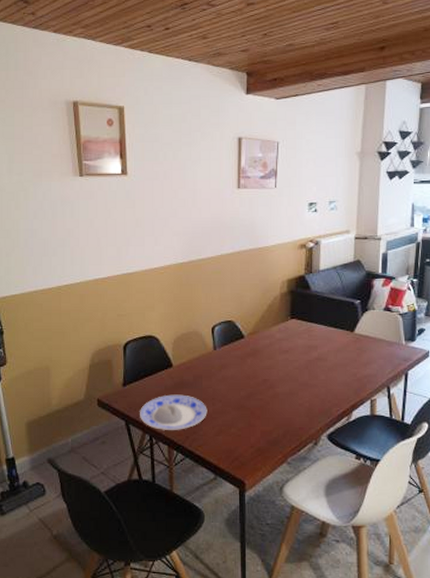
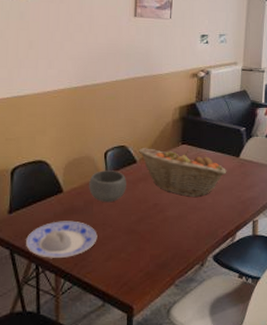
bowl: none [197,345,235,378] -> present [89,170,126,203]
fruit basket: none [246,323,341,374] -> present [139,148,227,198]

